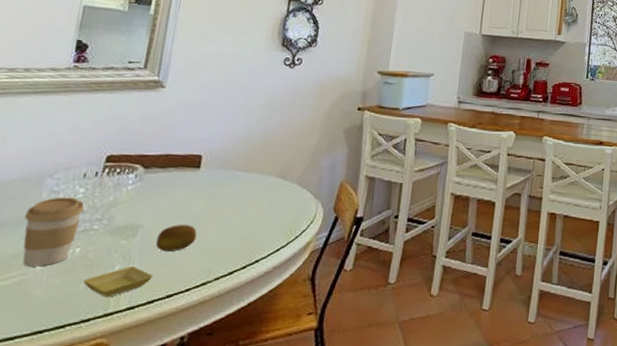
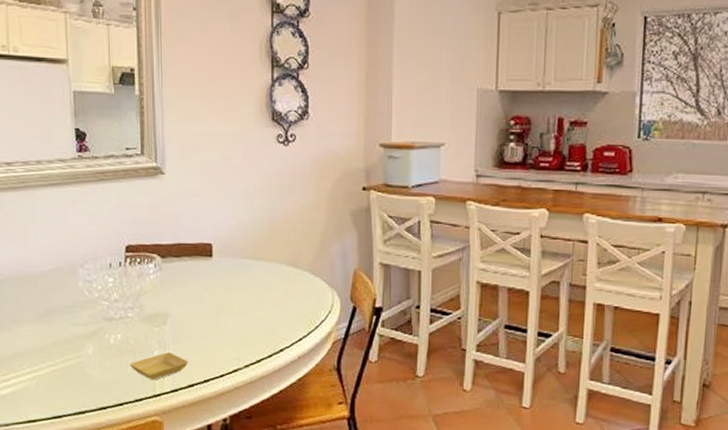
coffee cup: present [22,197,85,267] -> none [69,286,117,351]
fruit: present [155,225,197,252] -> none [185,313,221,339]

